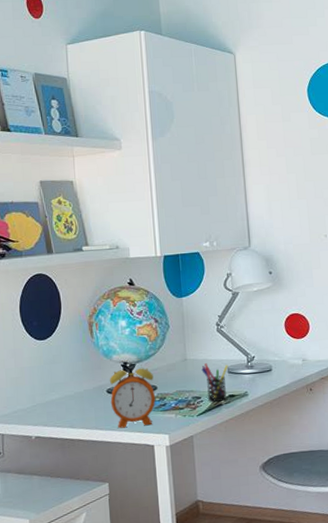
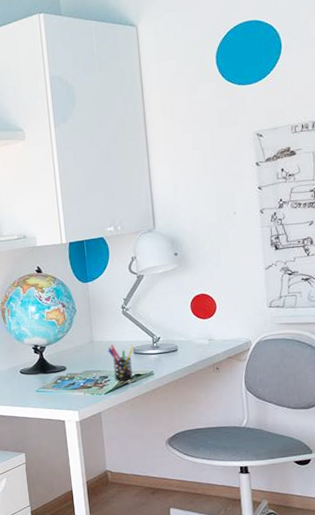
alarm clock: present [109,359,156,429] -> none [22,342,66,406]

